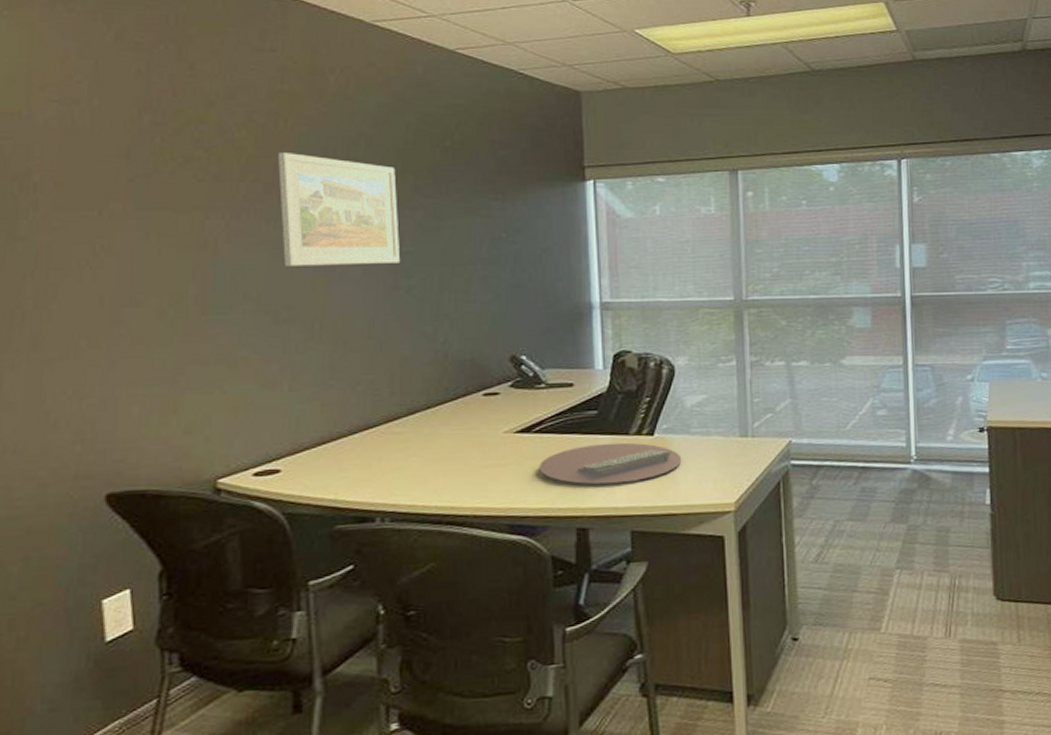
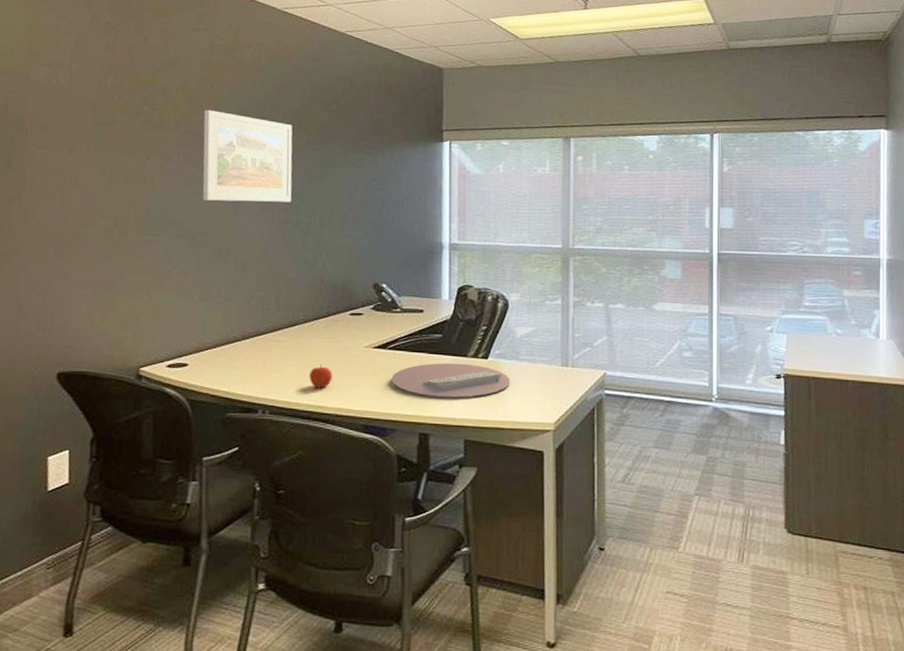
apple: none [437,458,466,486] -> present [309,365,333,388]

